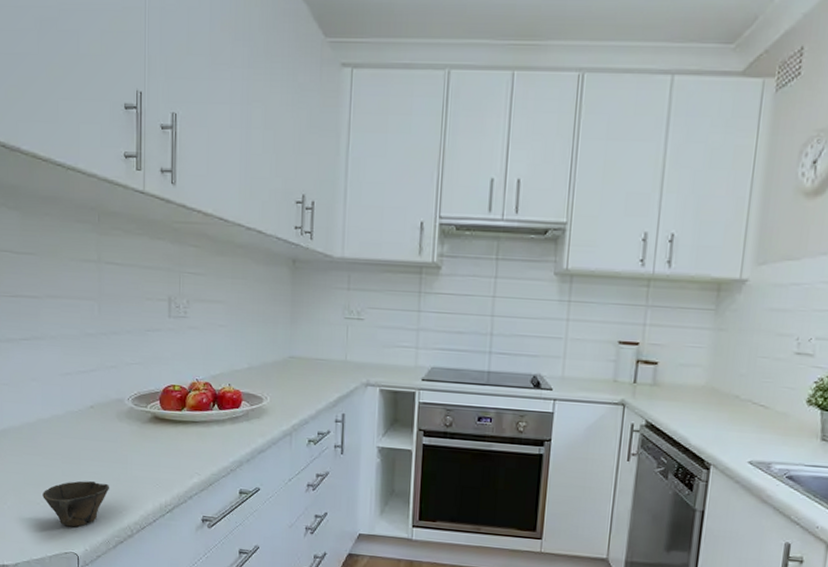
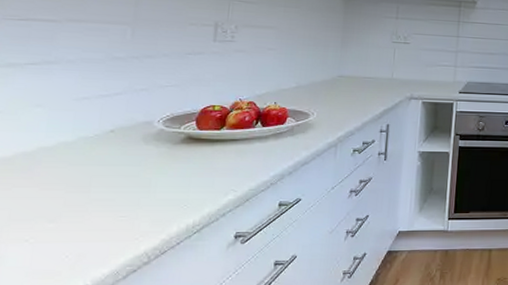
cup: present [42,480,110,527] -> none [33,208,126,262]

